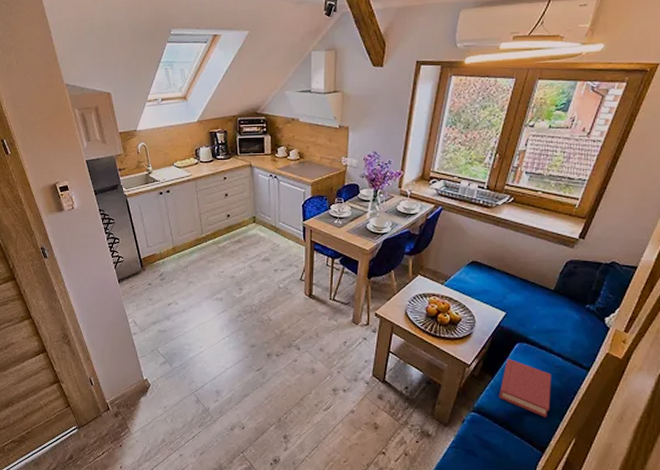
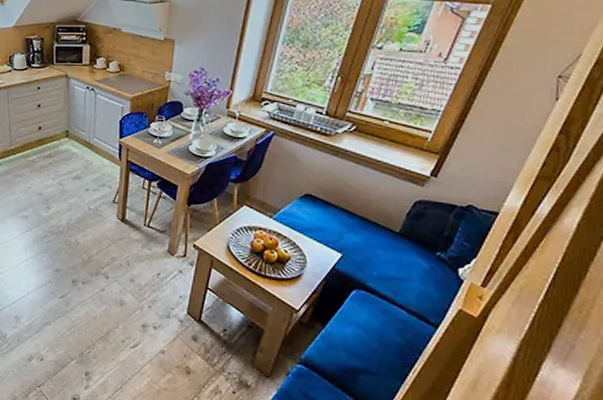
hardback book: present [499,359,551,418] -> none [330,307,392,378]

